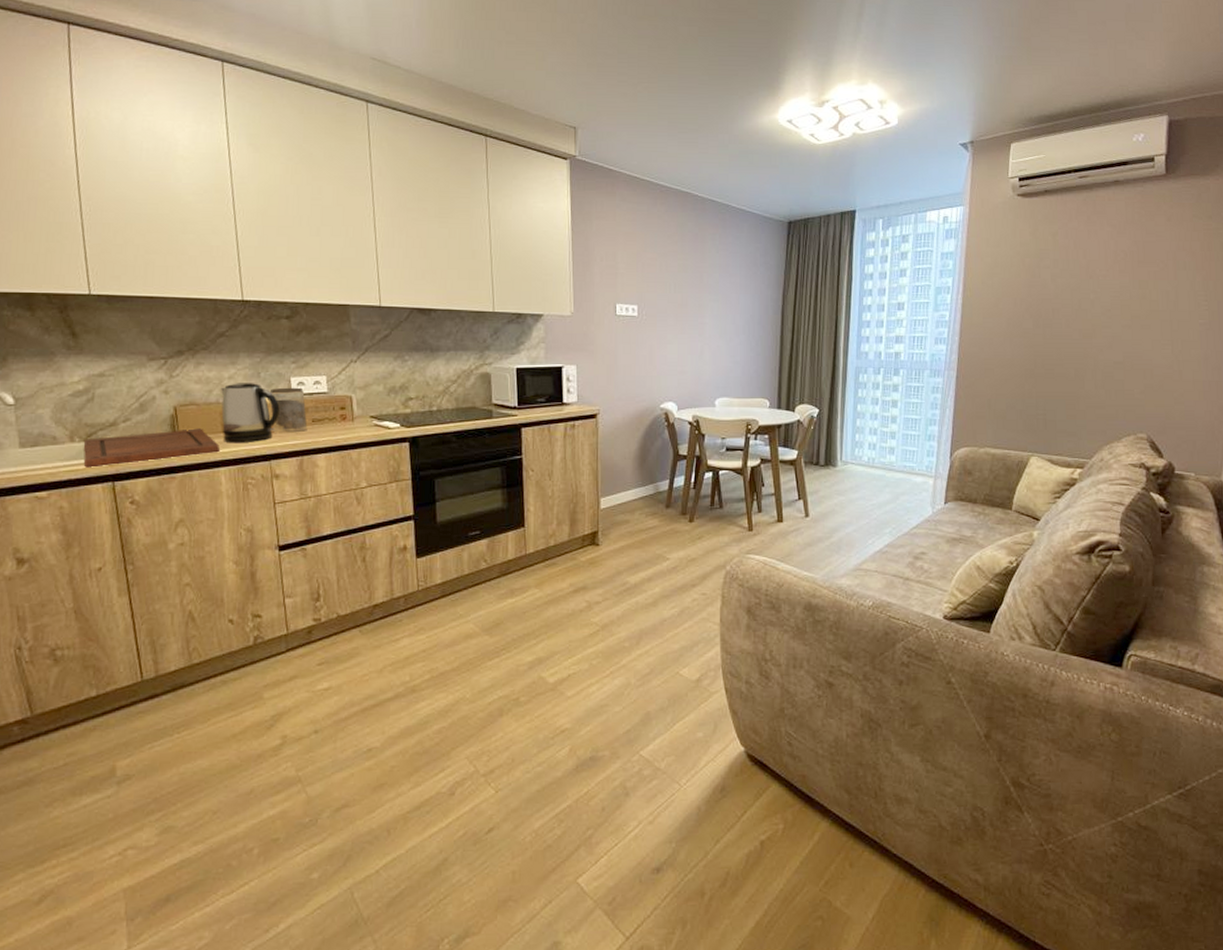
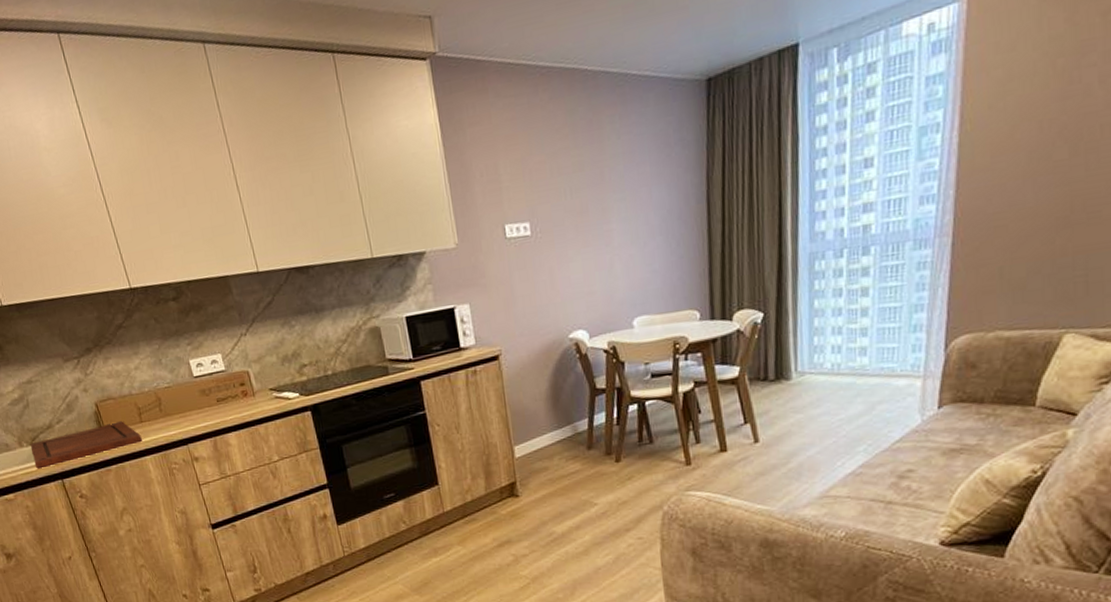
kettle: present [221,383,280,442] -> none [131,370,187,432]
jar: present [269,387,308,434] -> none [173,369,215,418]

